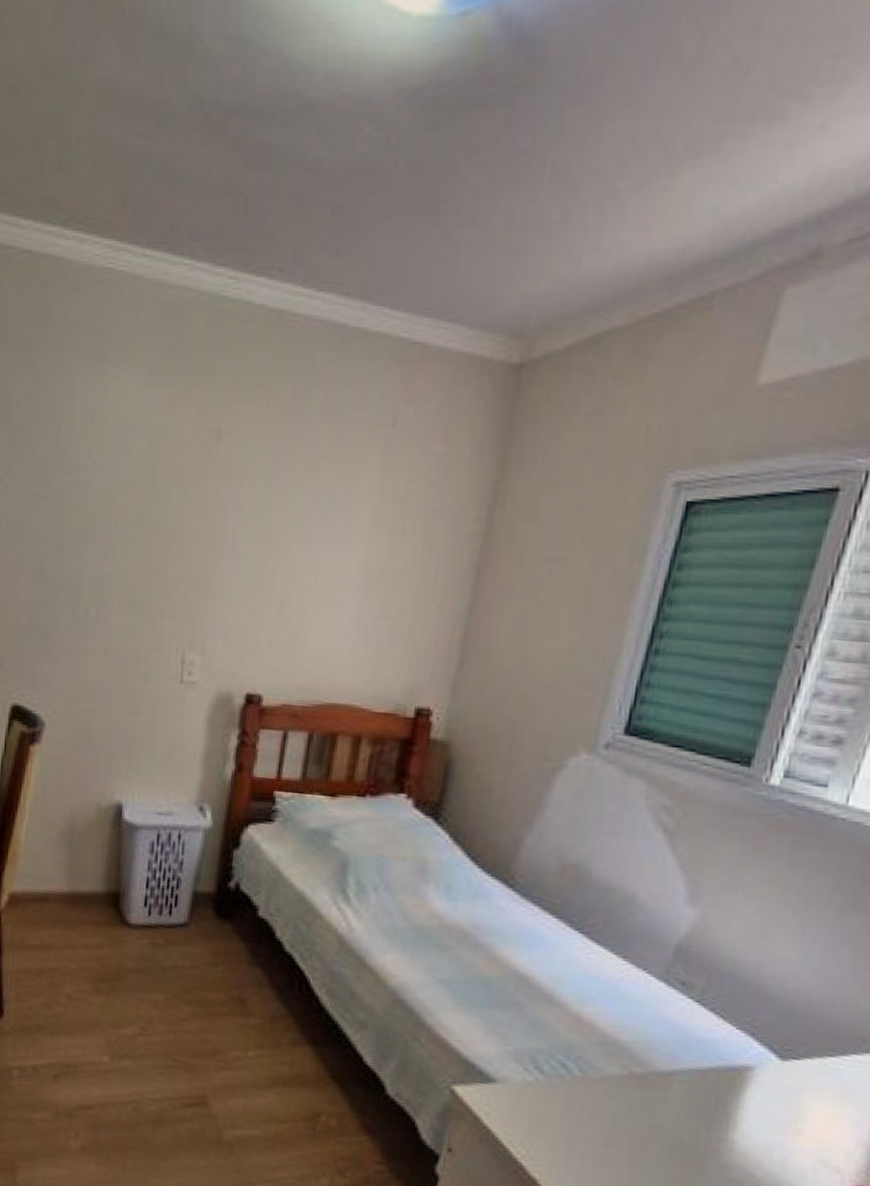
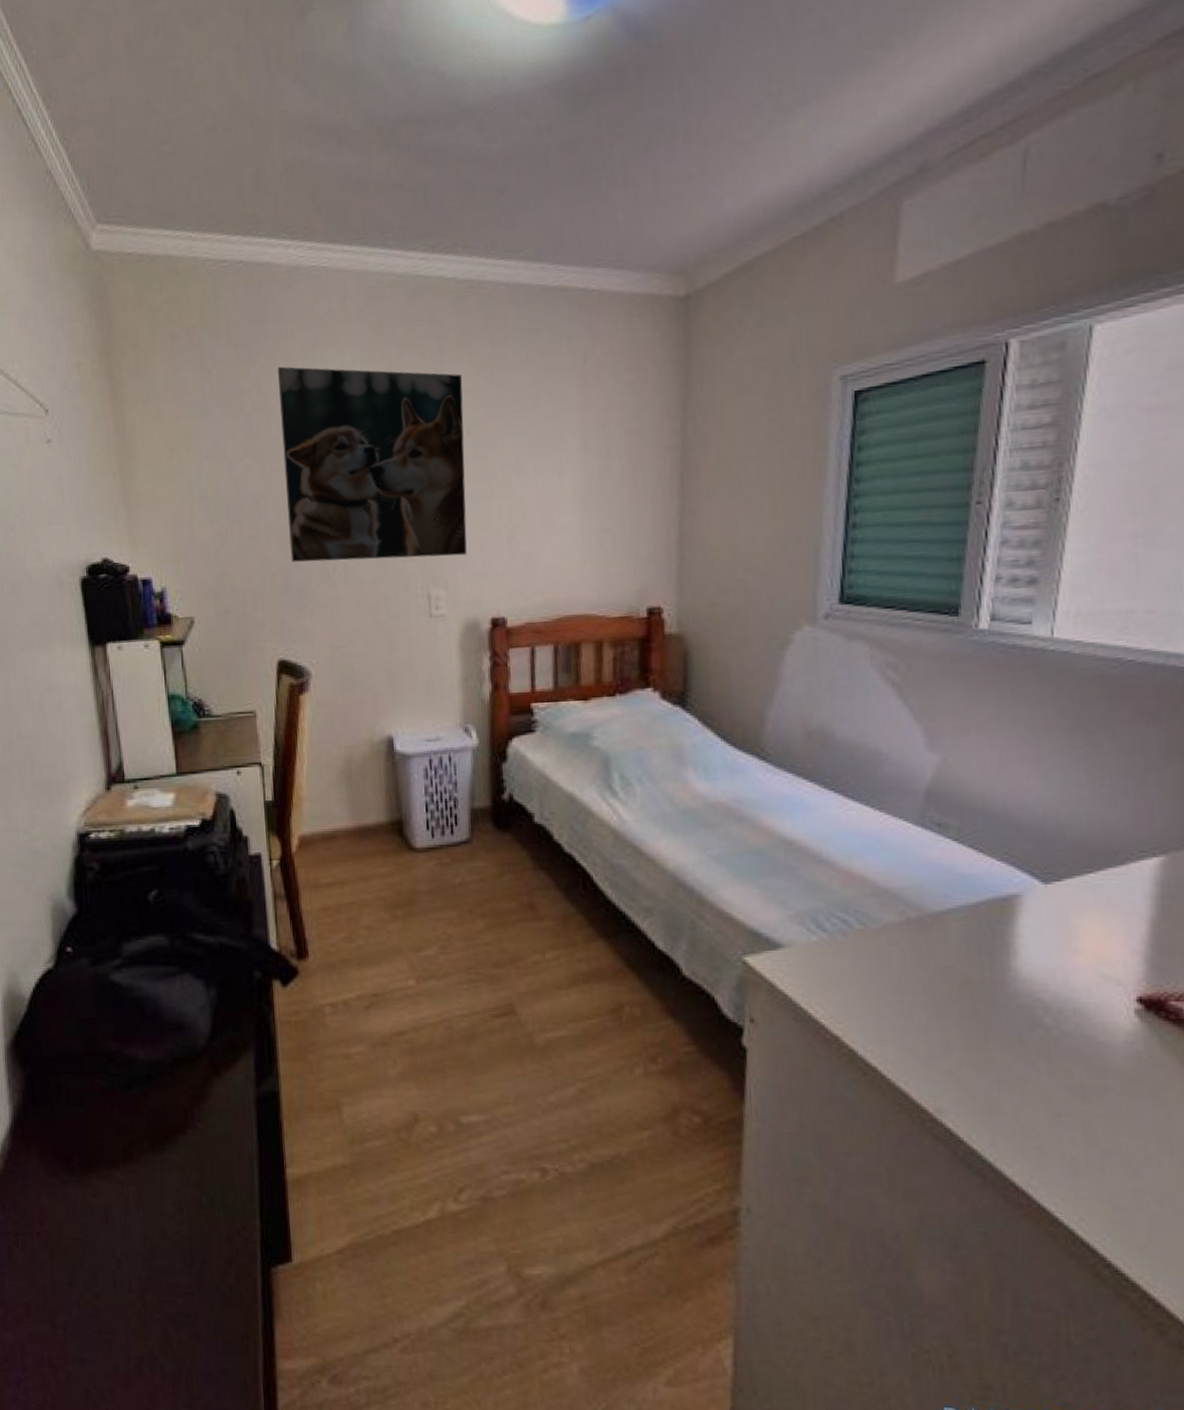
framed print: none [40,379,256,621] -> present [277,366,467,562]

